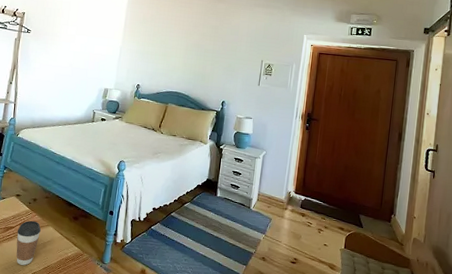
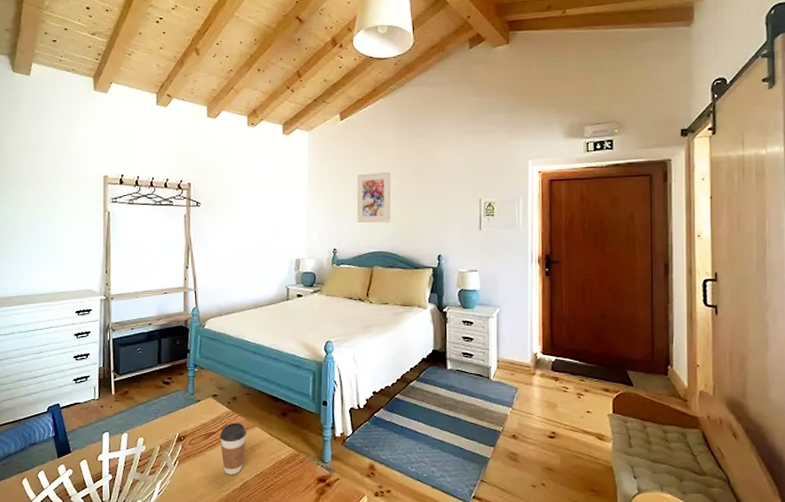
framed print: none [160,26,193,69] -> present [356,171,391,224]

